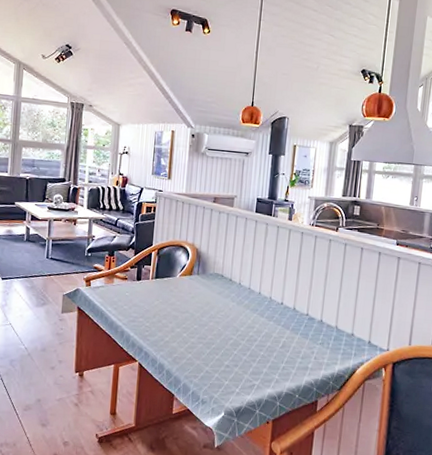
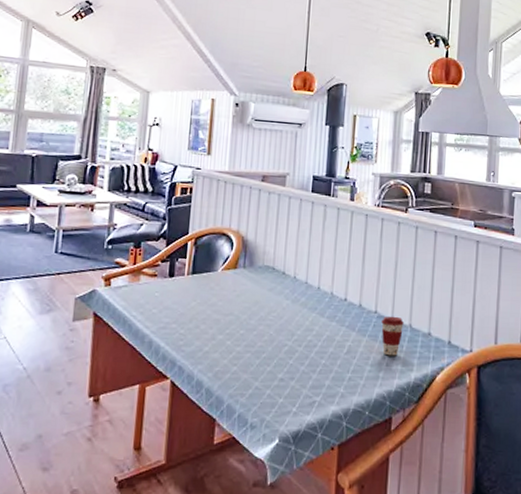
coffee cup: none [311,318,331,352] -> present [381,316,404,356]

